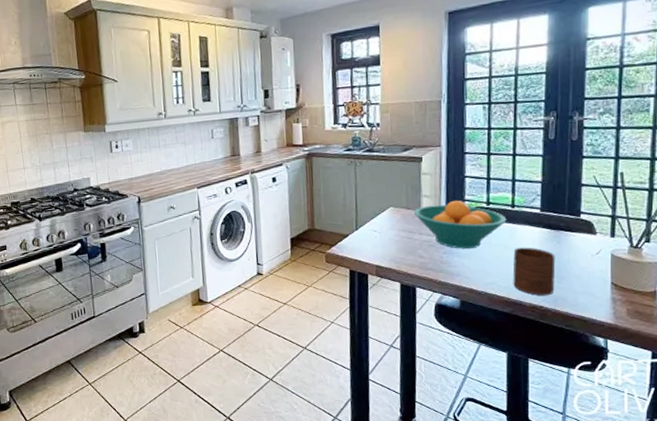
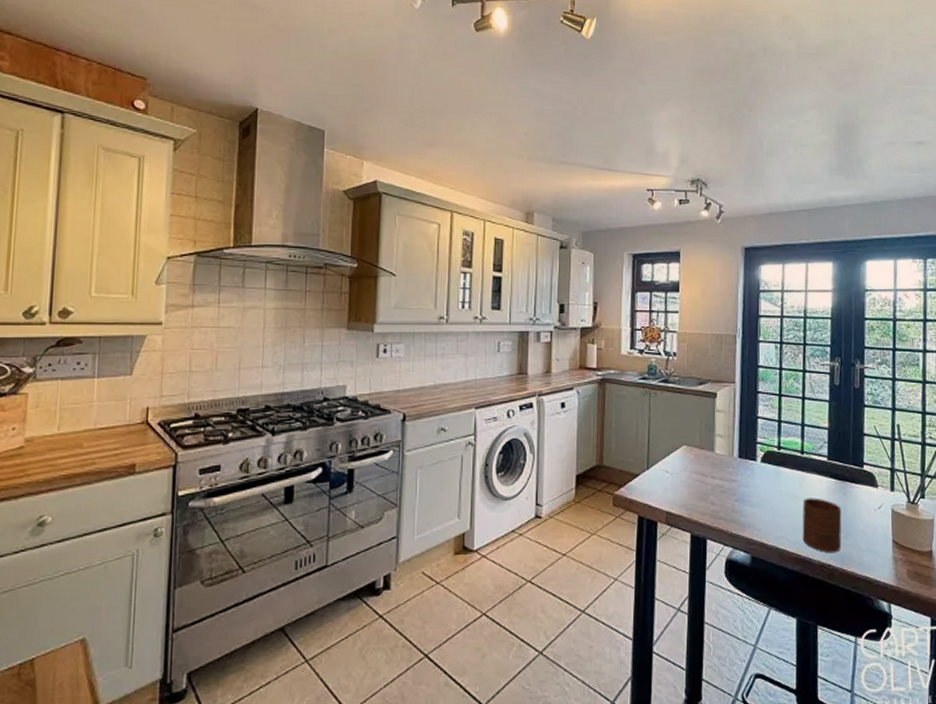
fruit bowl: present [413,200,507,249] -> none [706,443,797,498]

